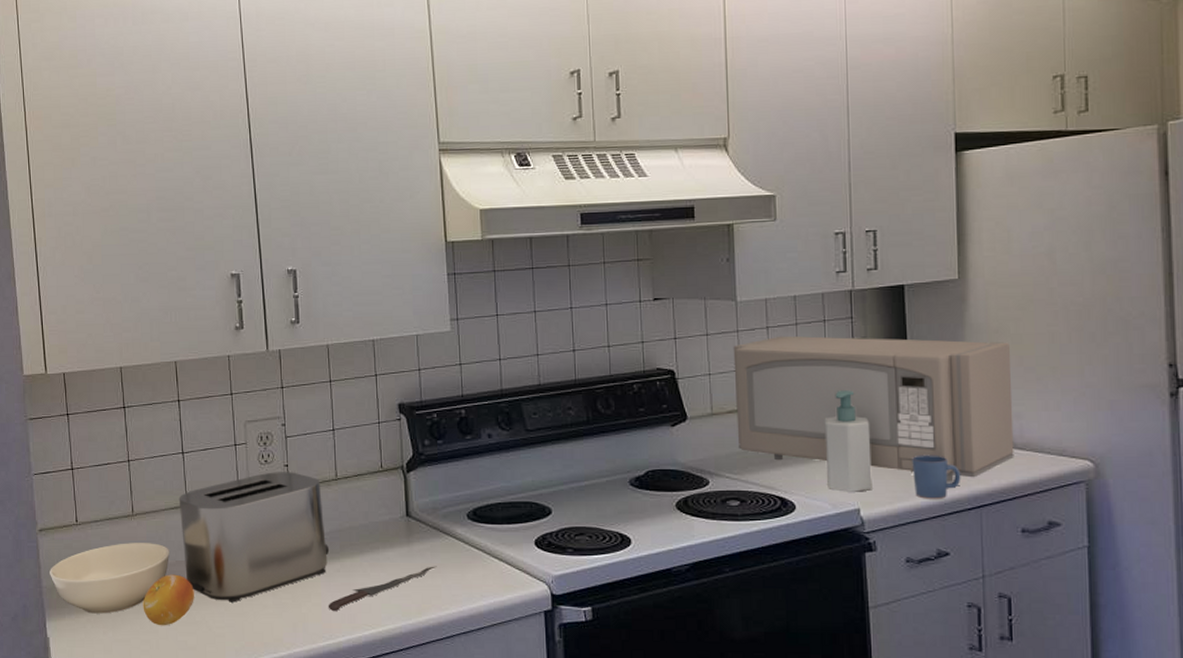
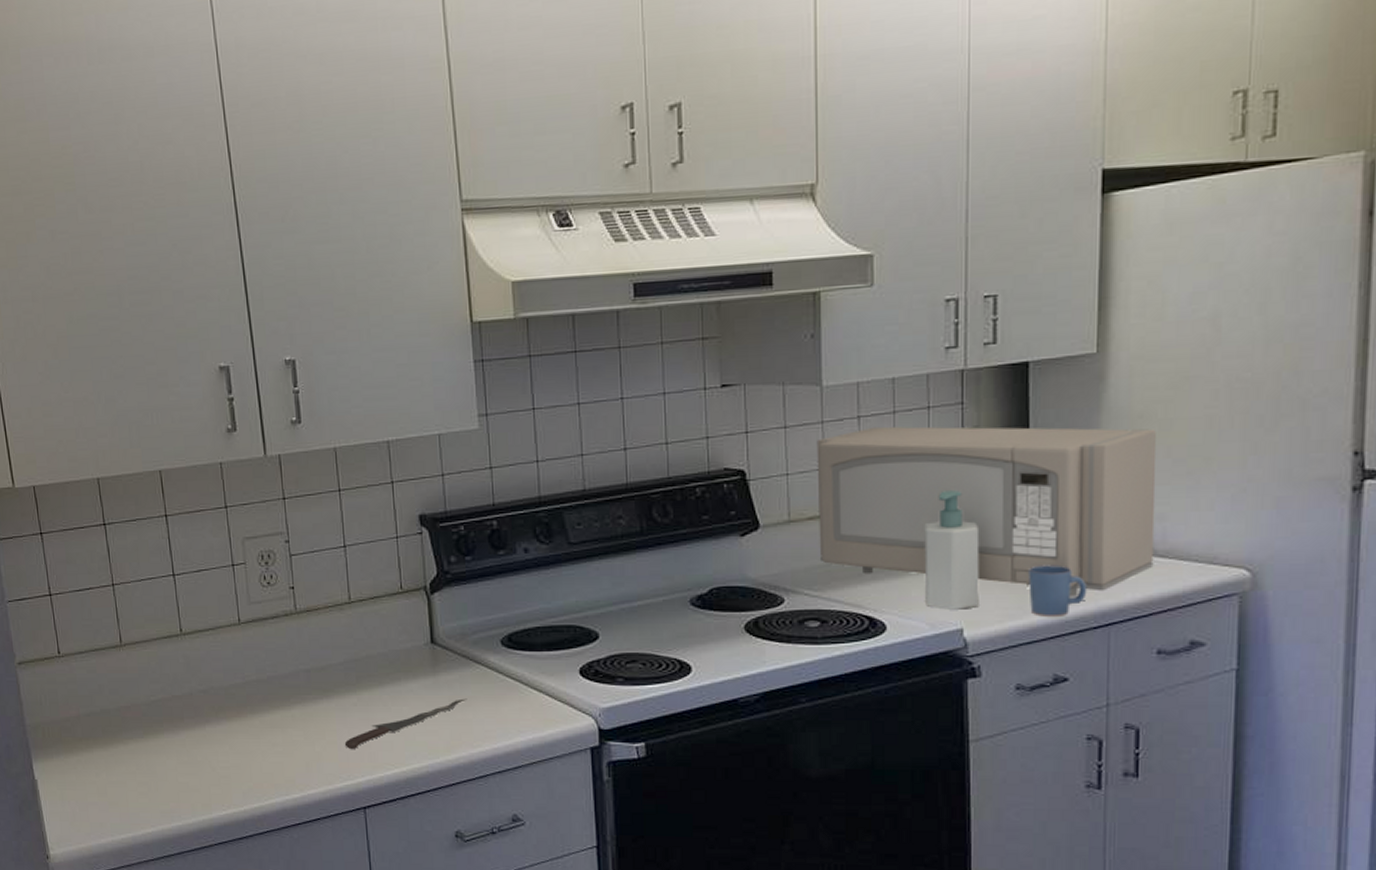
bowl: present [50,543,170,614] -> none [33,676,166,754]
fruit: present [143,574,194,626] -> none [137,710,195,767]
toaster: present [178,472,330,603] -> none [171,595,345,741]

